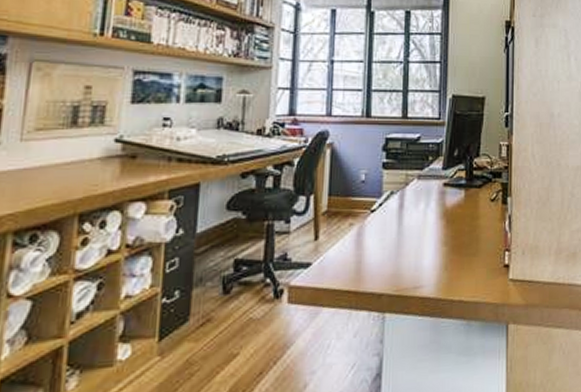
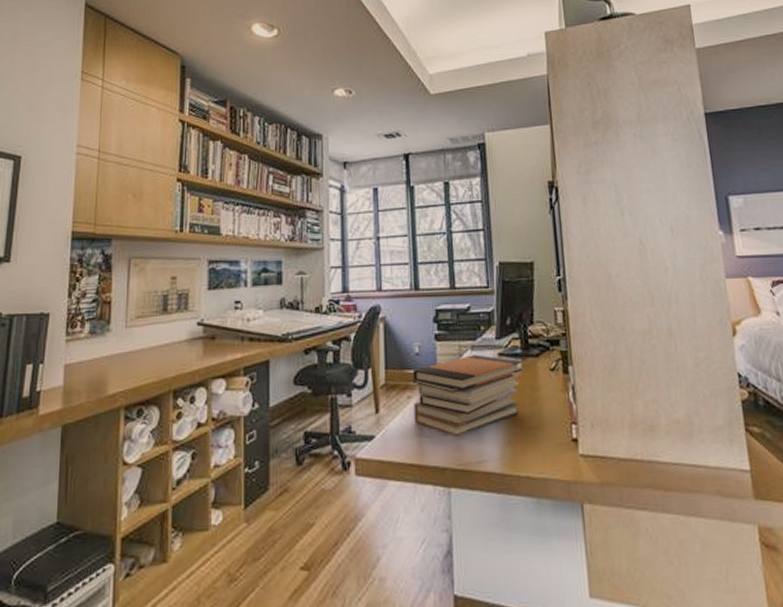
book stack: none [354,184,465,263] -> present [412,354,522,436]

